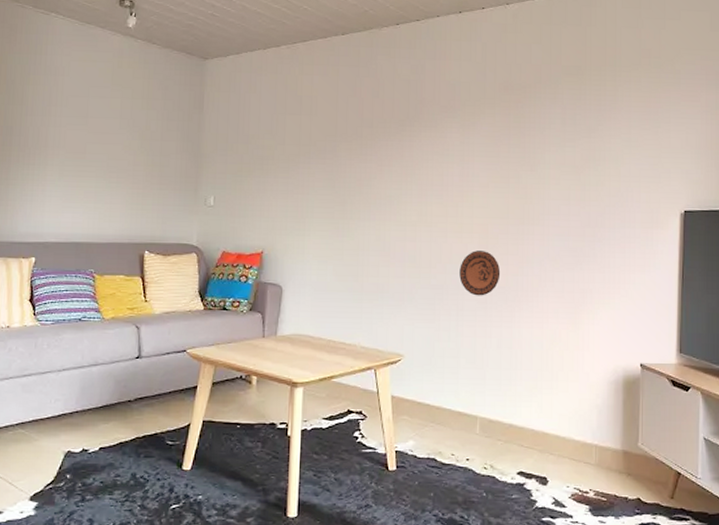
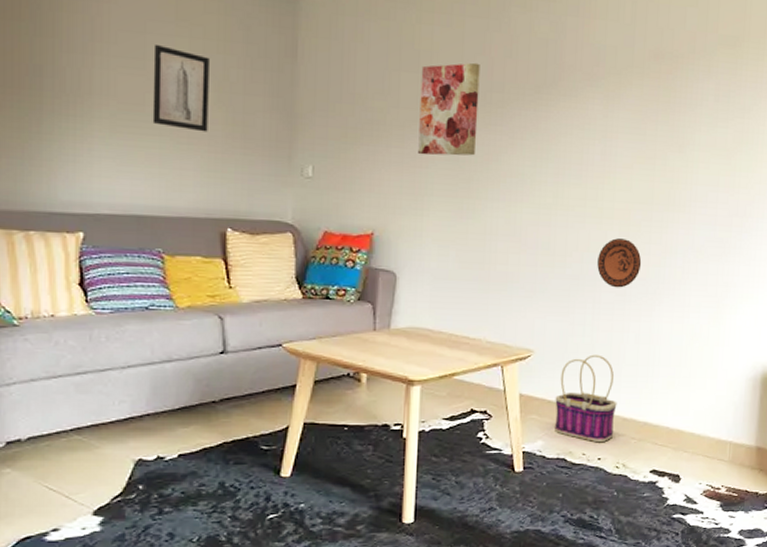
wall art: none [91,106,136,173] -> present [152,45,209,132]
wall art: none [301,103,352,184] -> present [418,62,480,156]
basket: none [424,358,483,444] -> present [555,354,617,443]

